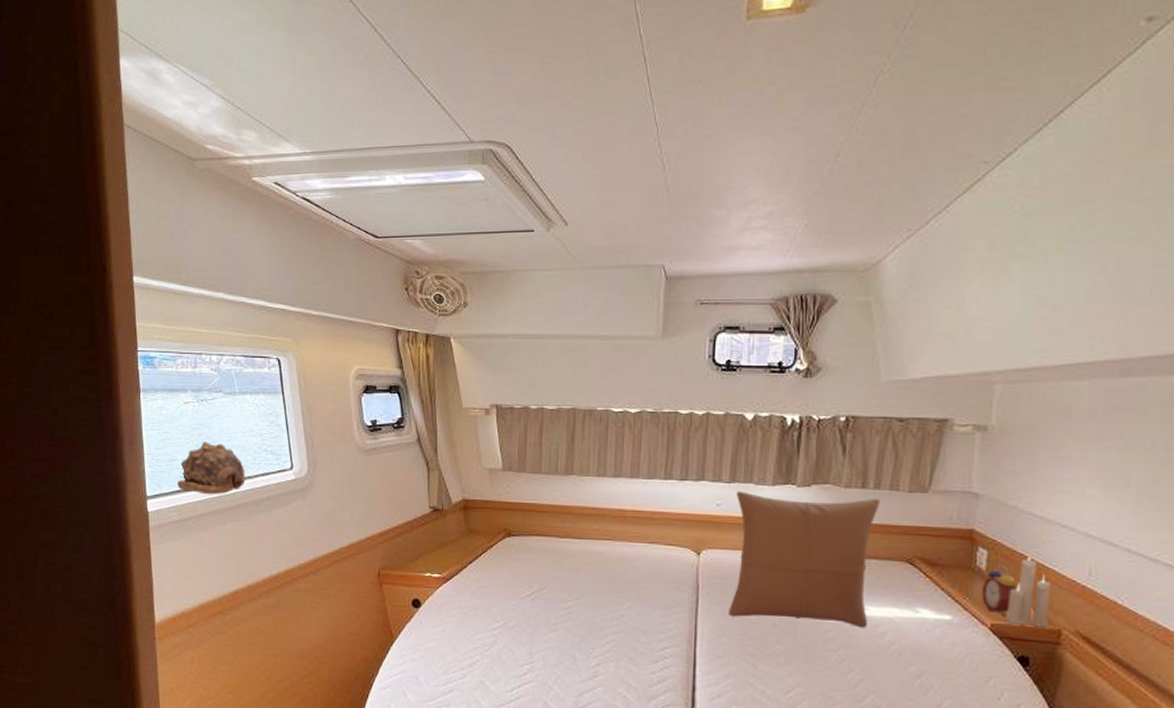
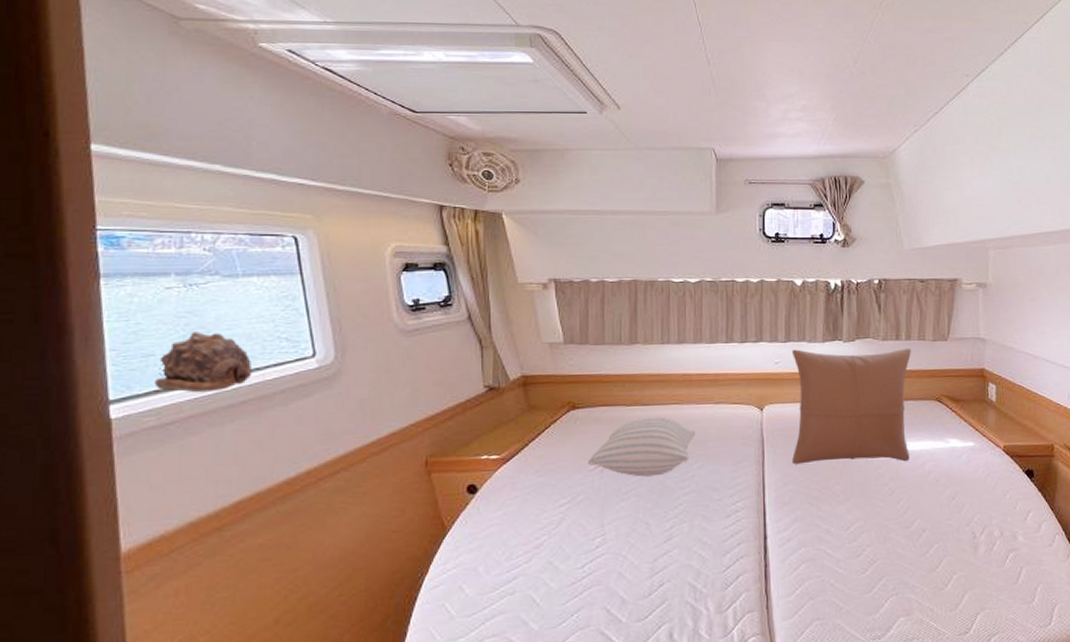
pillow: none [520,551,628,611] -> present [588,417,696,477]
alarm clock: present [981,564,1018,616] -> none [994,395,1020,438]
candle: present [1005,557,1051,628] -> none [1013,388,1044,444]

